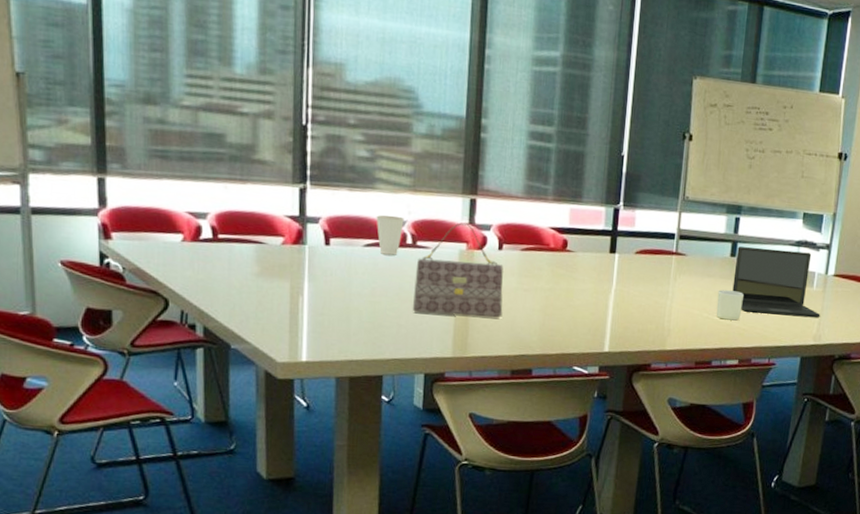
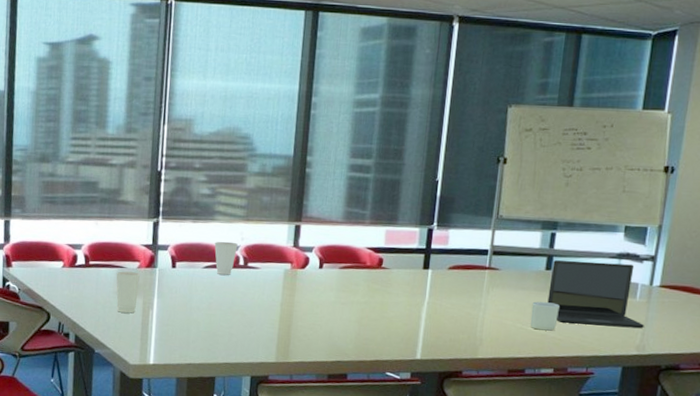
cup: none [254,248,285,300] -> present [116,271,140,314]
handbag: present [412,222,503,318] -> none [242,246,323,329]

